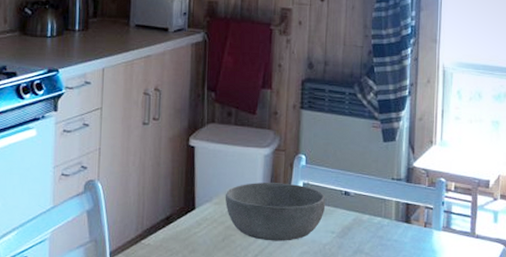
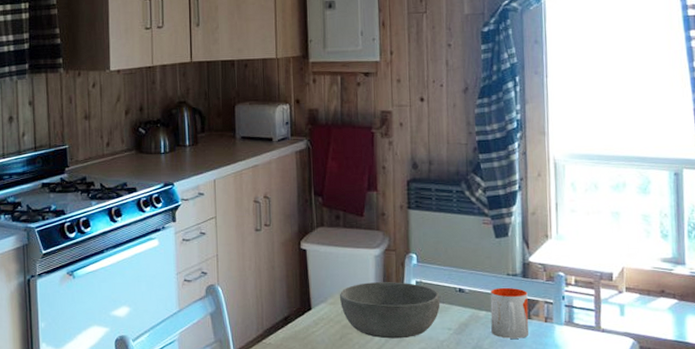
mug: none [373,191,410,243] -> present [490,287,529,339]

